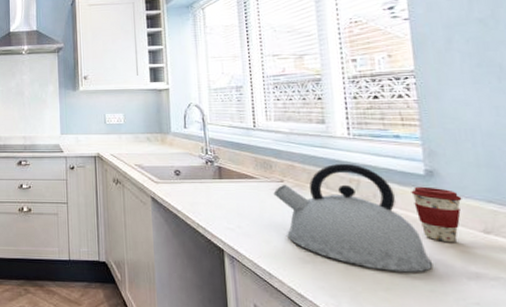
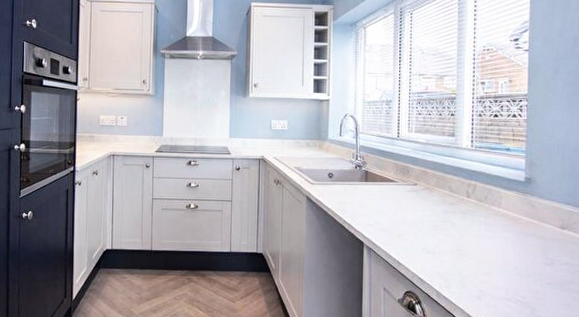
kettle: present [273,163,433,273] -> none [408,170,522,260]
coffee cup: present [411,186,462,243] -> none [513,191,549,237]

